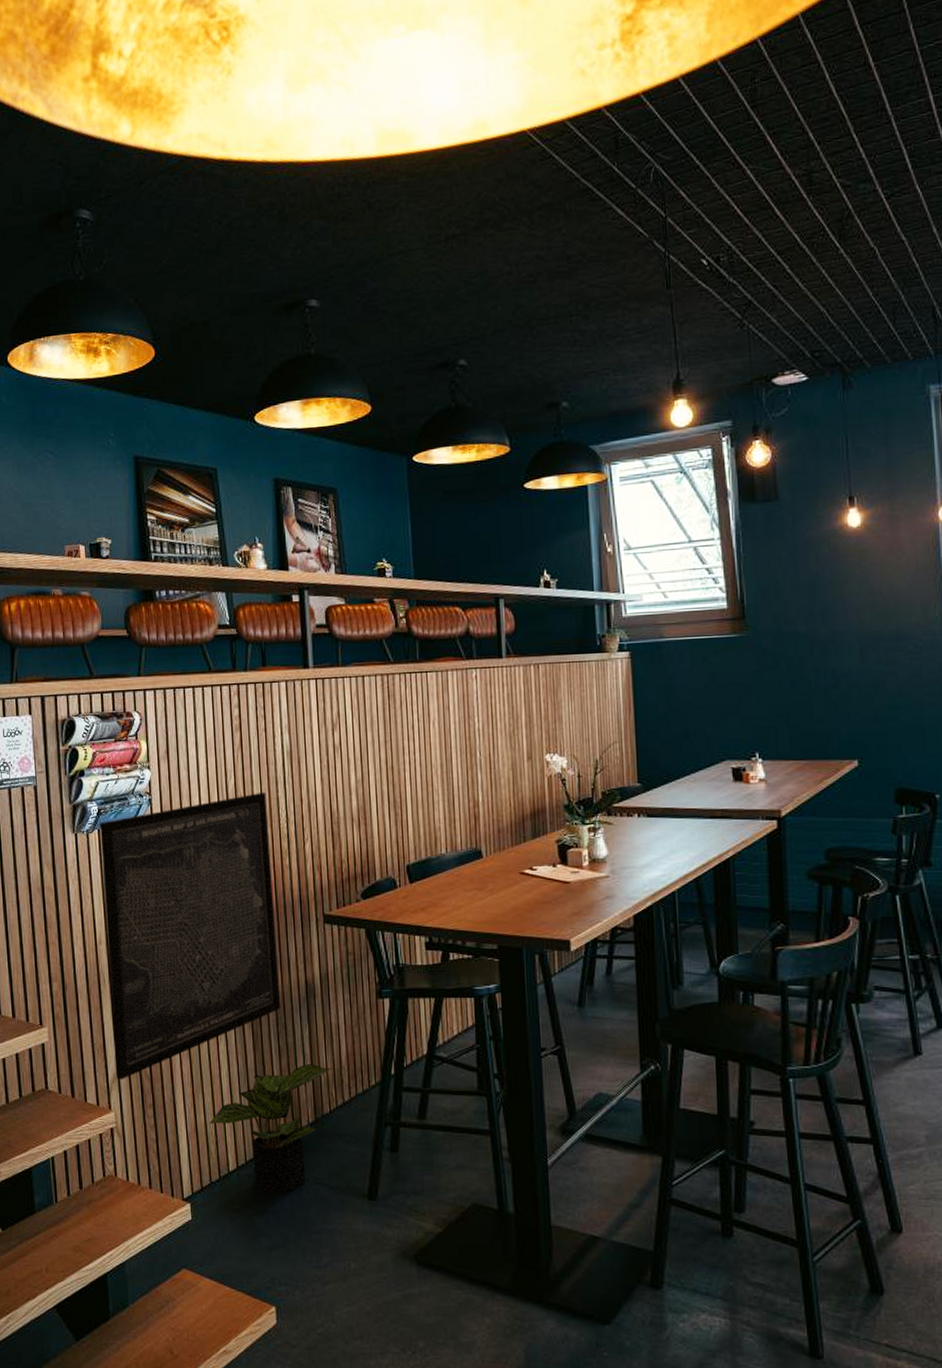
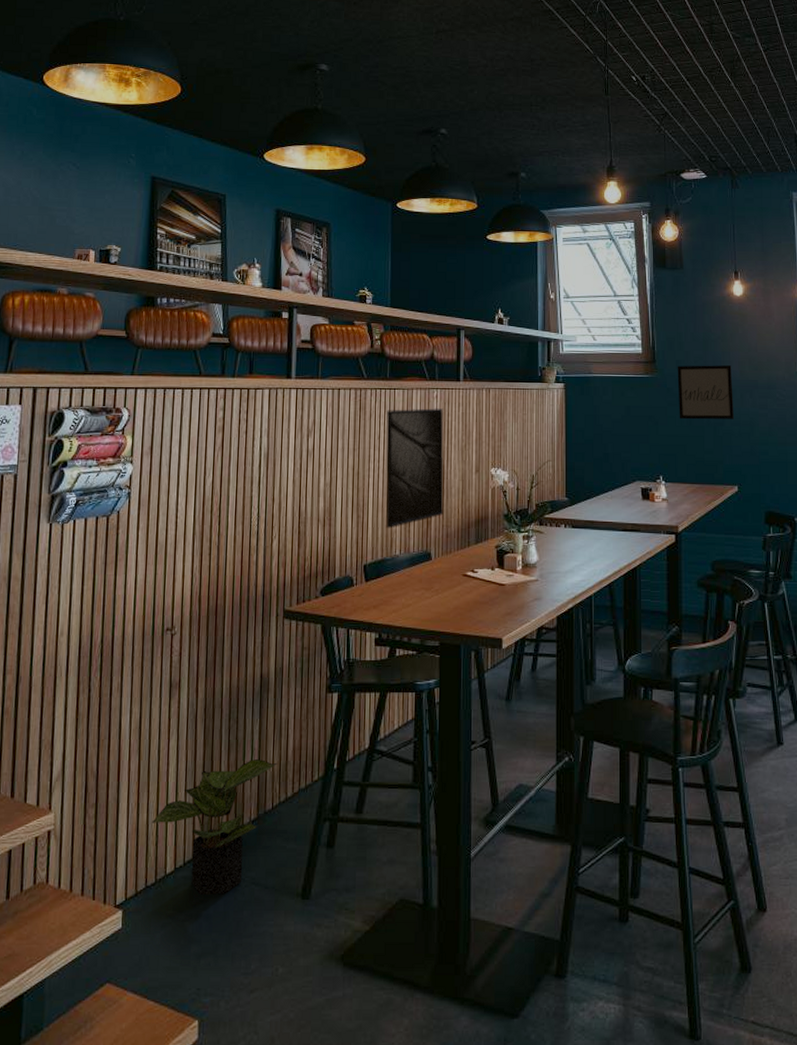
wall art: present [100,793,281,1079] -> none [60,491,241,778]
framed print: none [419,690,493,826] -> present [385,408,444,529]
wall art: none [774,615,851,685] -> present [677,365,734,420]

